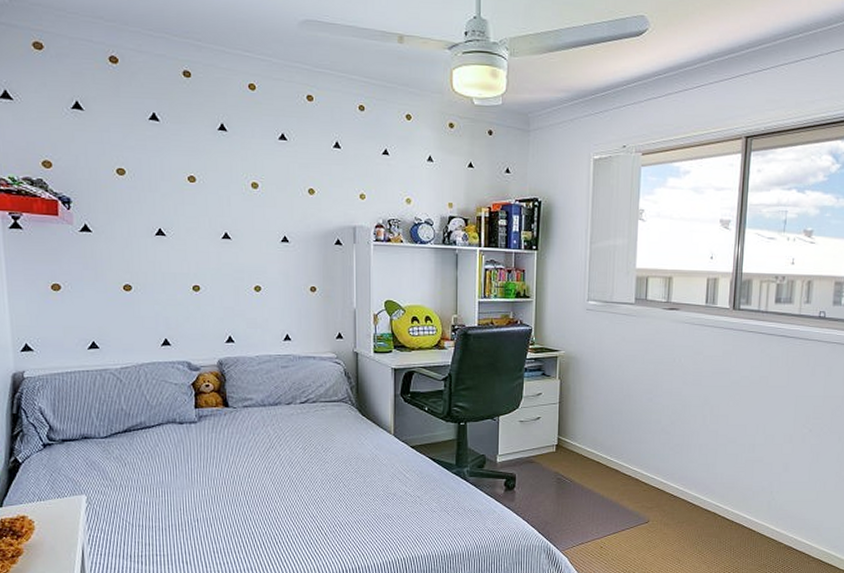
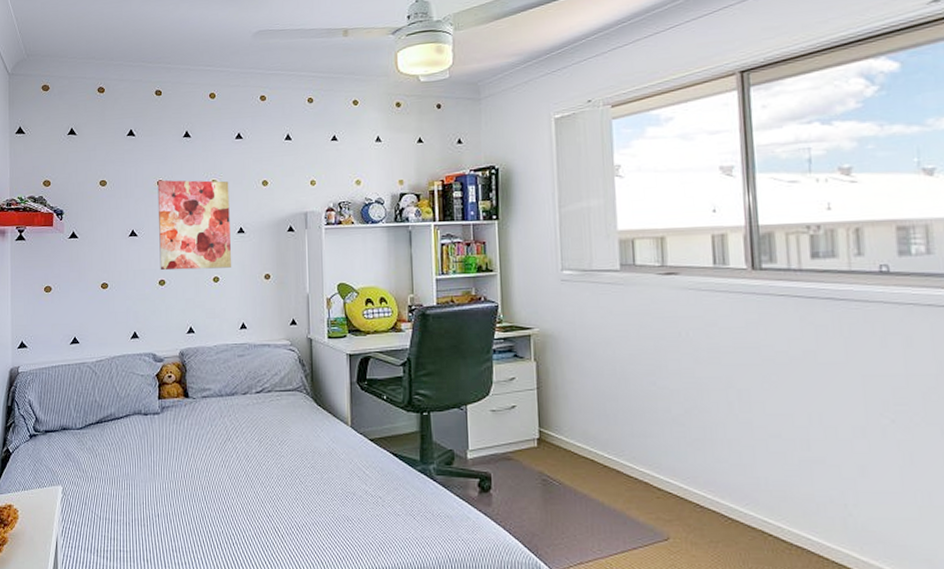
wall art: none [188,175,275,277] -> present [157,180,232,271]

